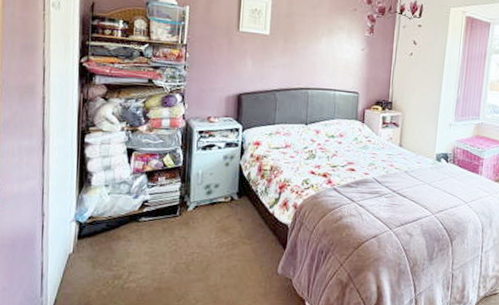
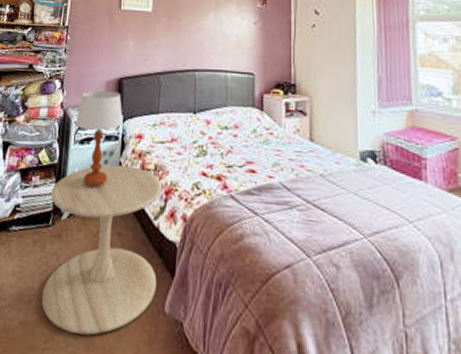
side table: none [172,166,277,293] -> present [41,164,162,336]
table lamp: none [197,104,242,184] -> present [75,90,123,186]

